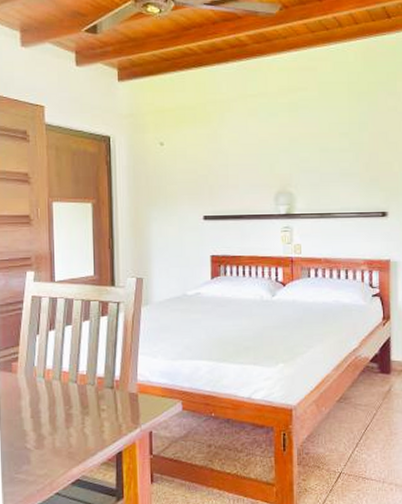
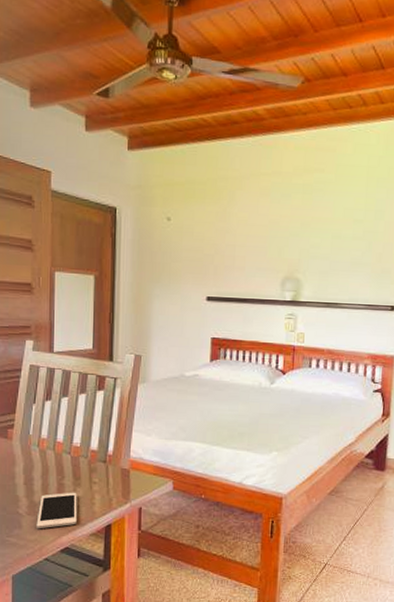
cell phone: none [45,421,87,463] -> present [36,492,77,529]

